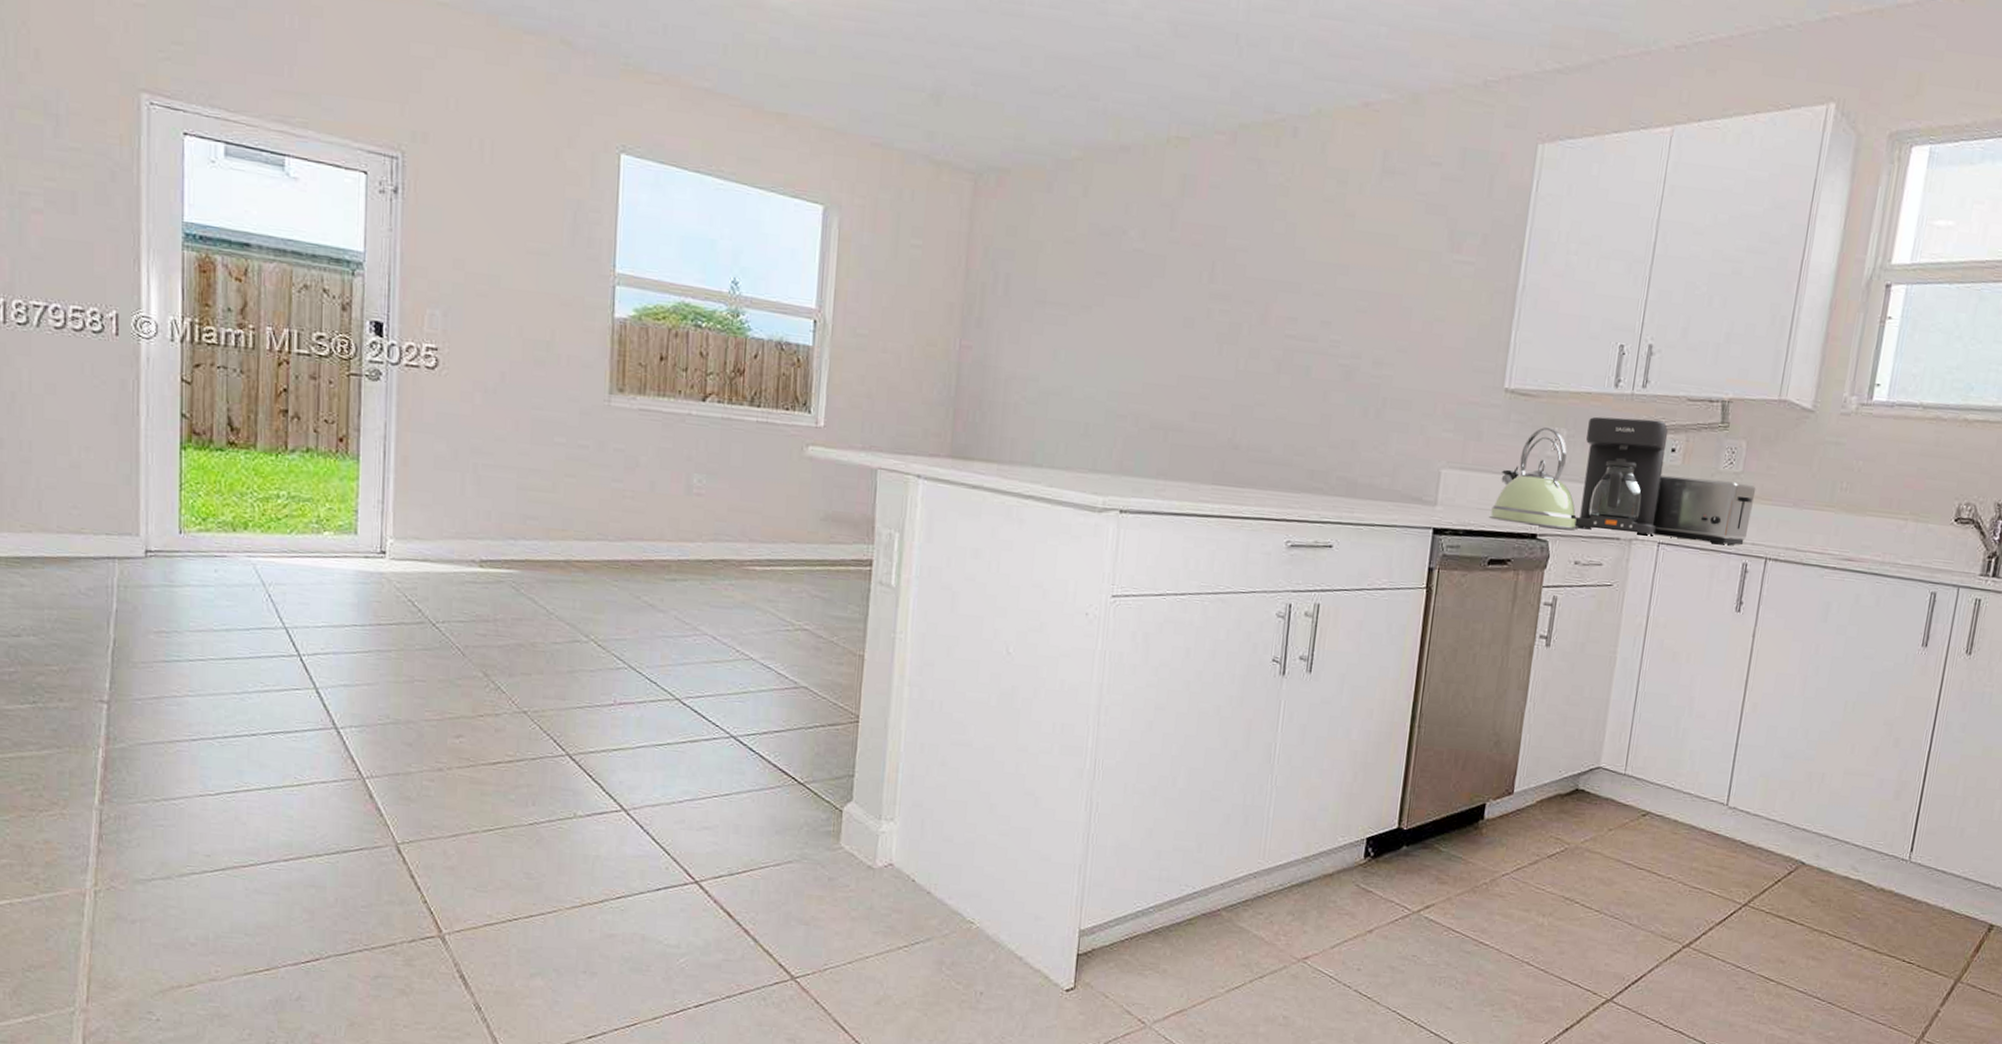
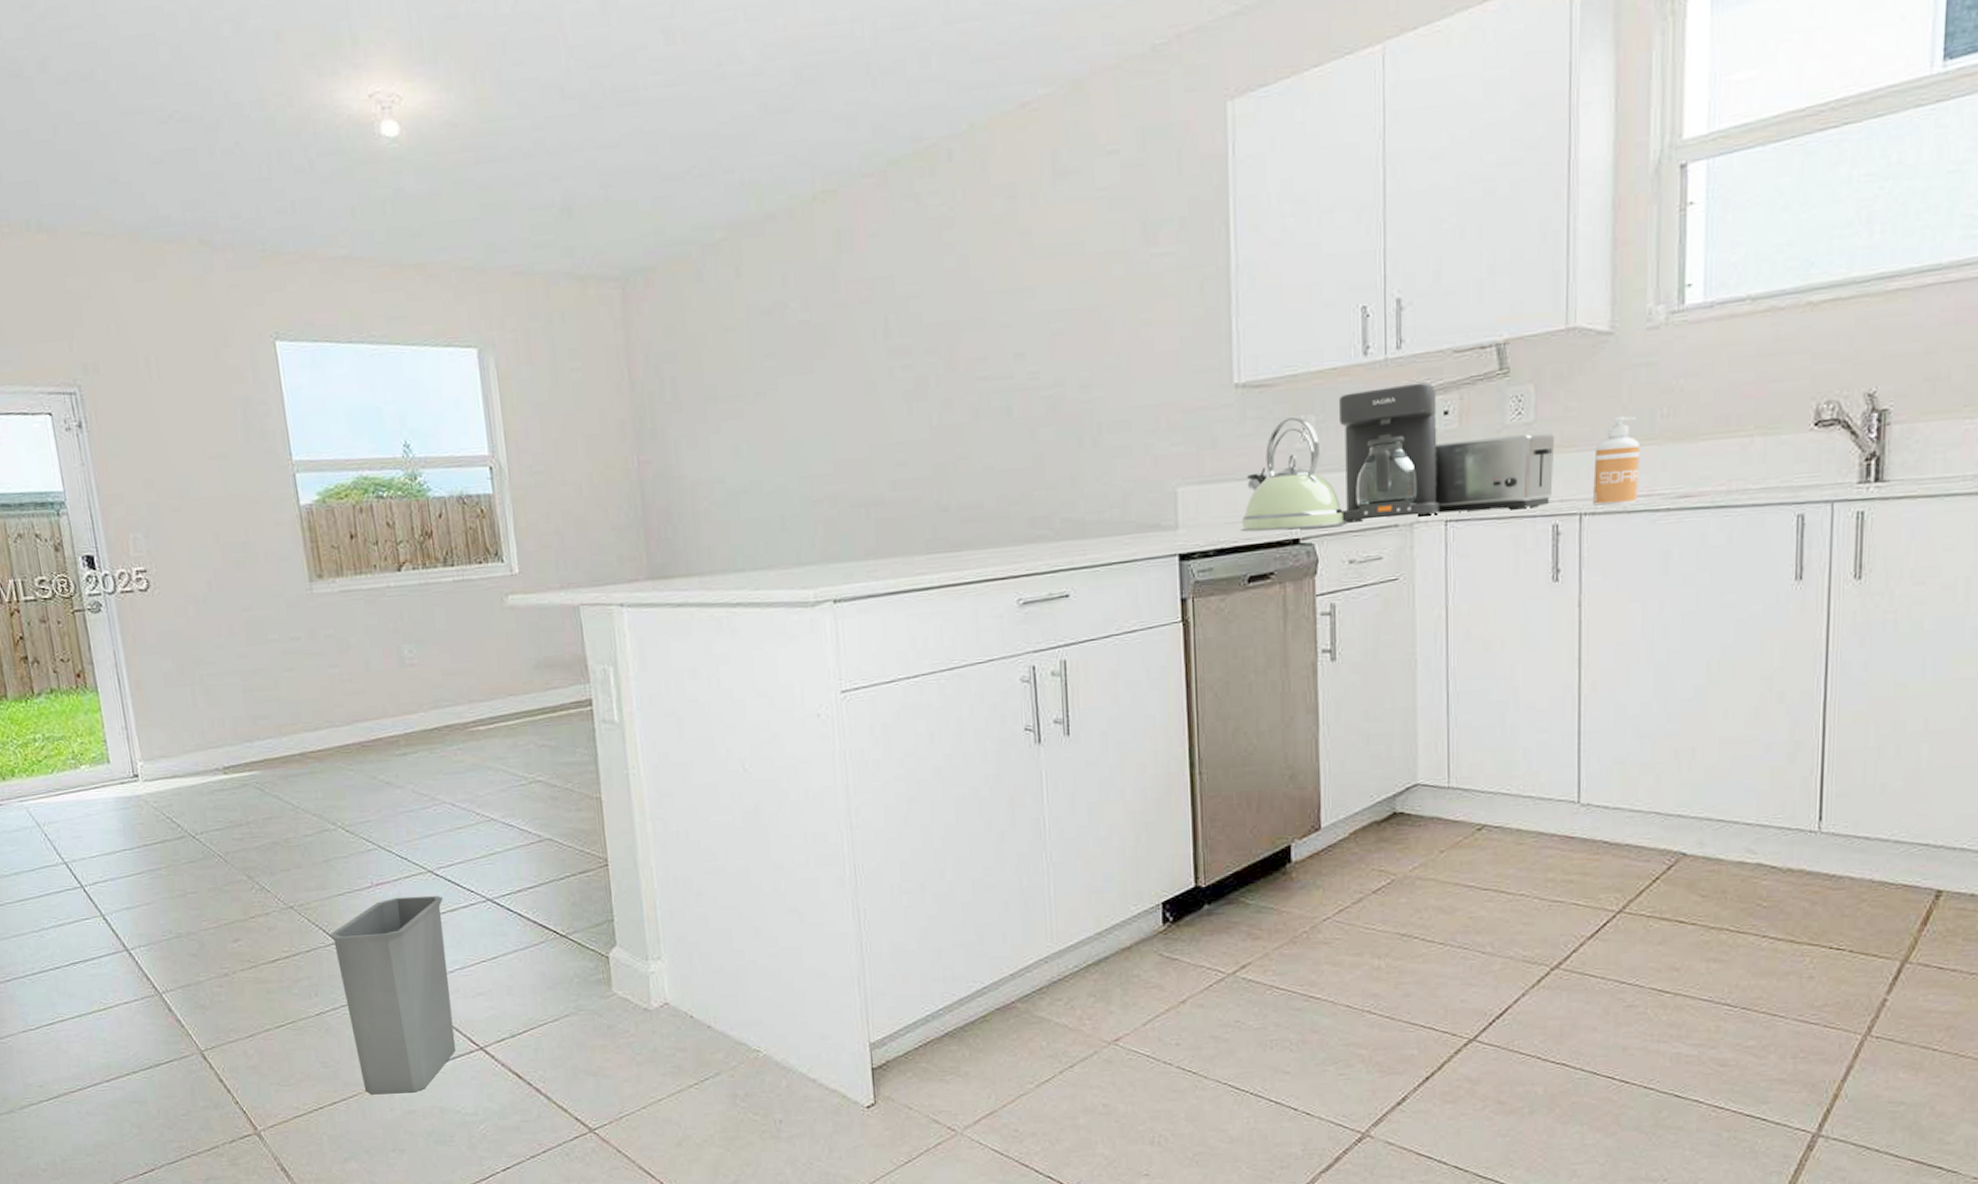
trash can: none [559,719,685,917] -> present [329,895,457,1095]
soap dispenser: none [1777,482,1823,558] -> present [1593,416,1641,506]

